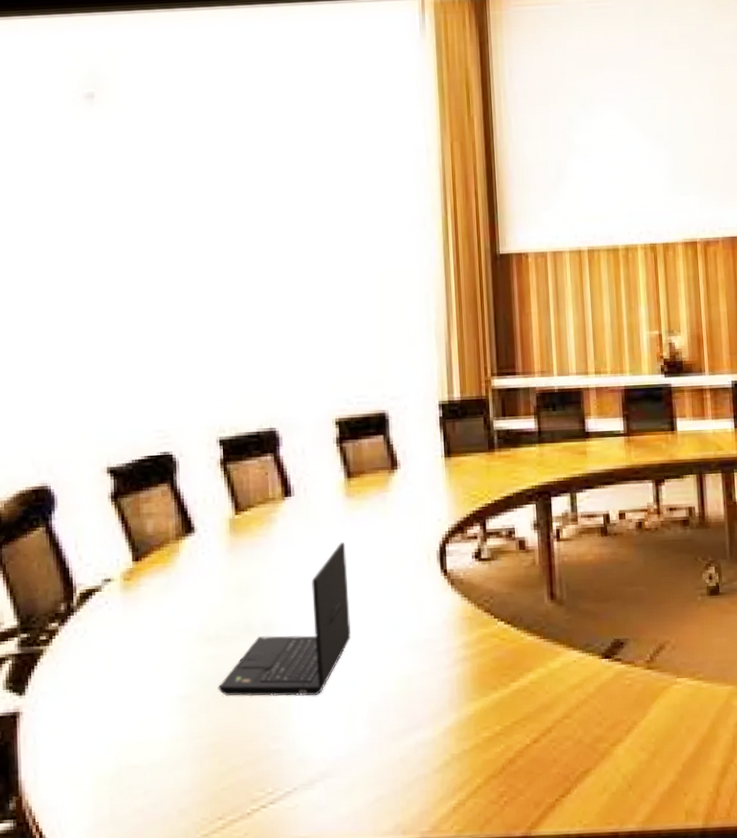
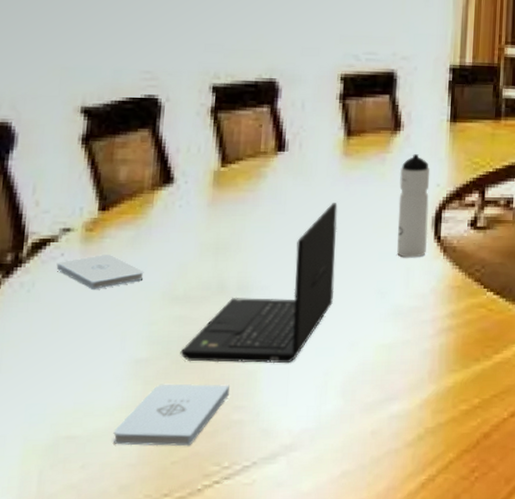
notepad: none [103,601,179,633] -> present [56,255,144,289]
notepad: none [168,716,266,774] -> present [113,383,230,446]
water bottle: none [400,491,435,592] -> present [397,154,430,258]

